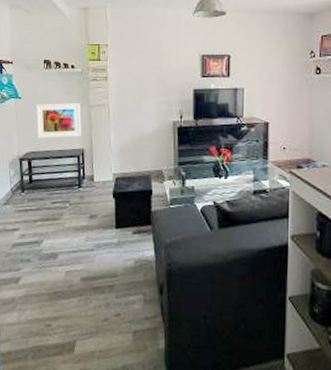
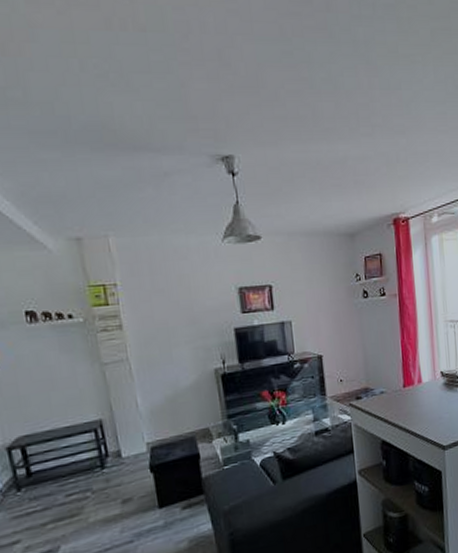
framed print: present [36,103,81,138] -> none [22,363,96,416]

